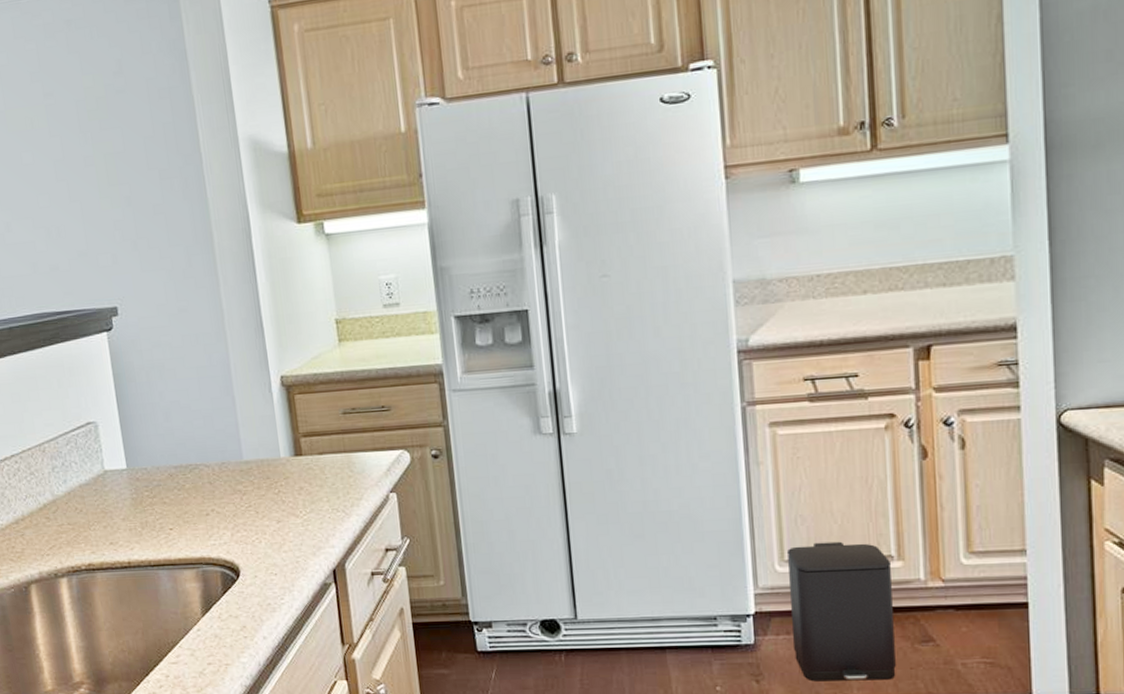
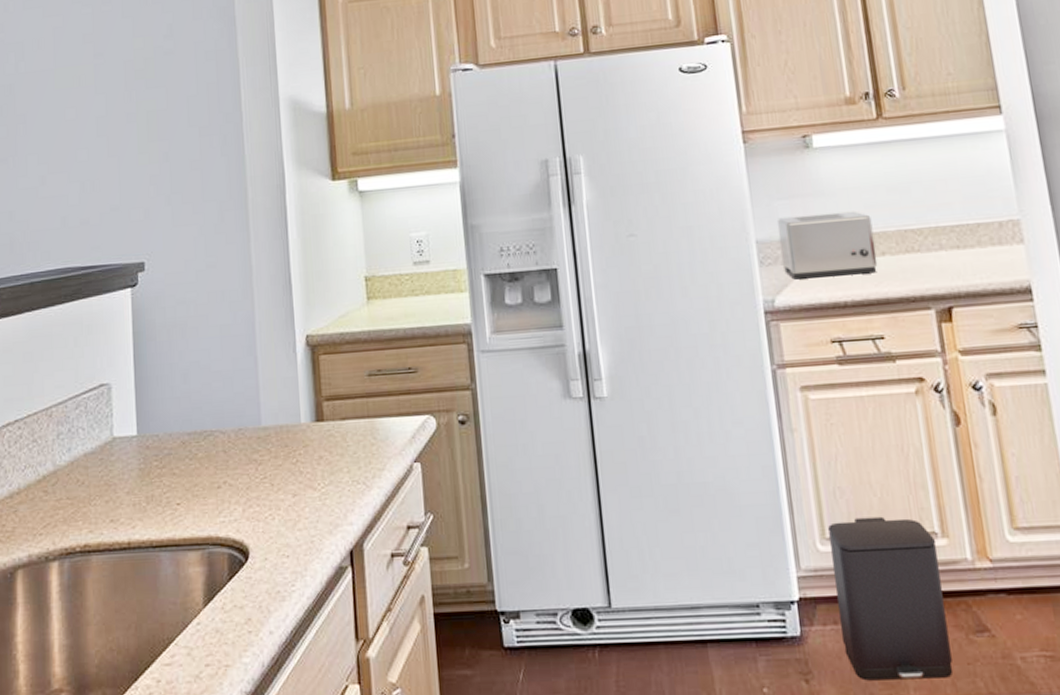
toaster: none [756,248,858,319] -> present [777,211,878,280]

